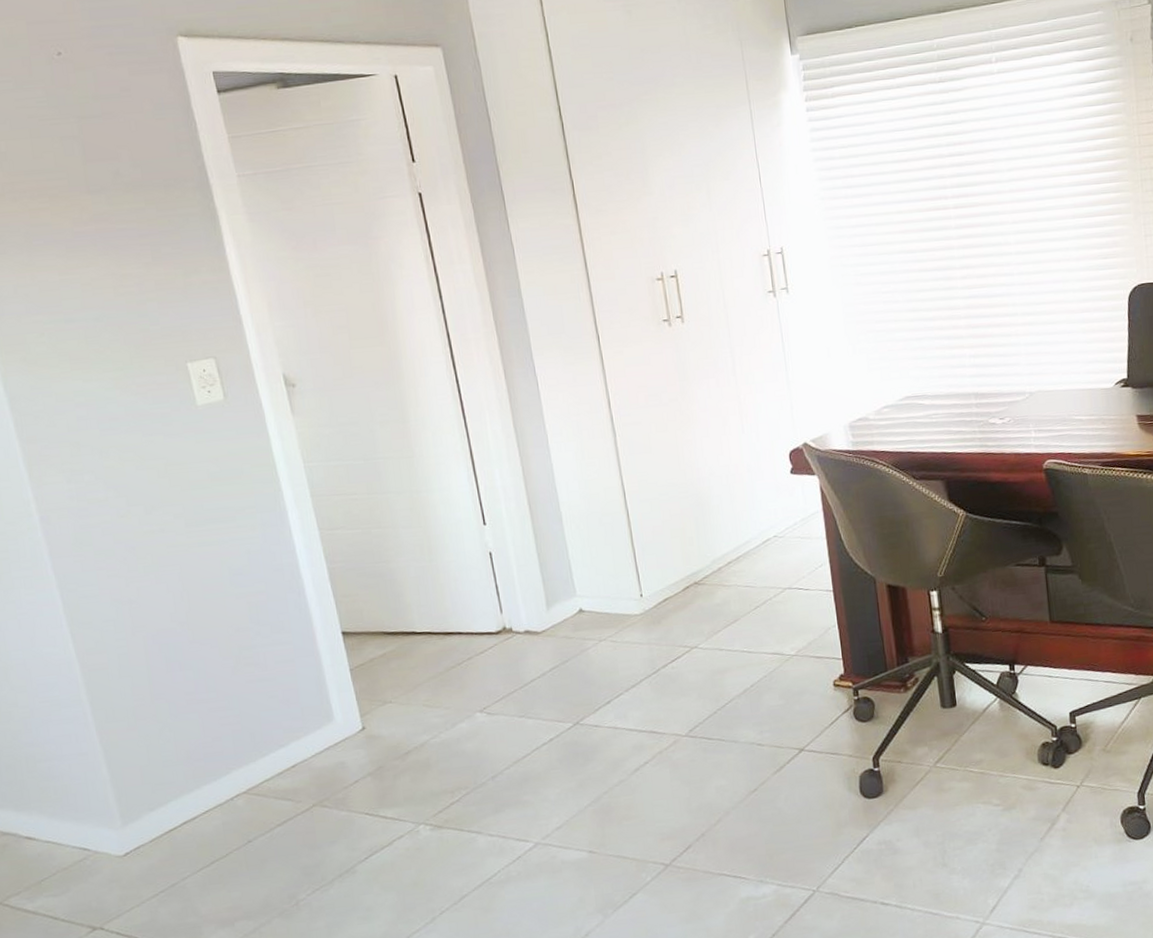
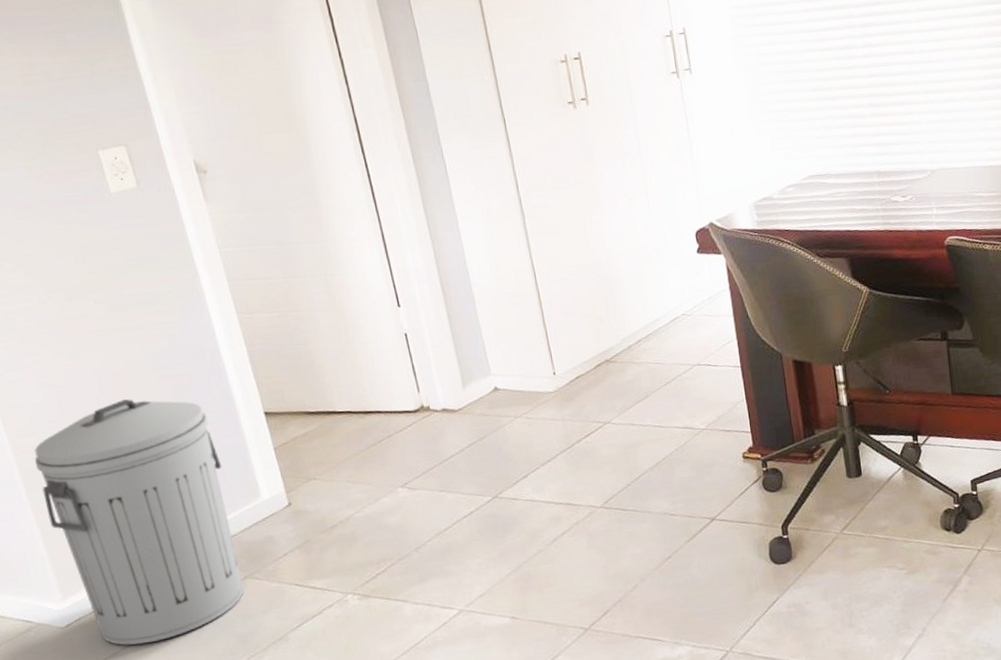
trash can: none [103,616,312,876] -> present [34,399,244,646]

